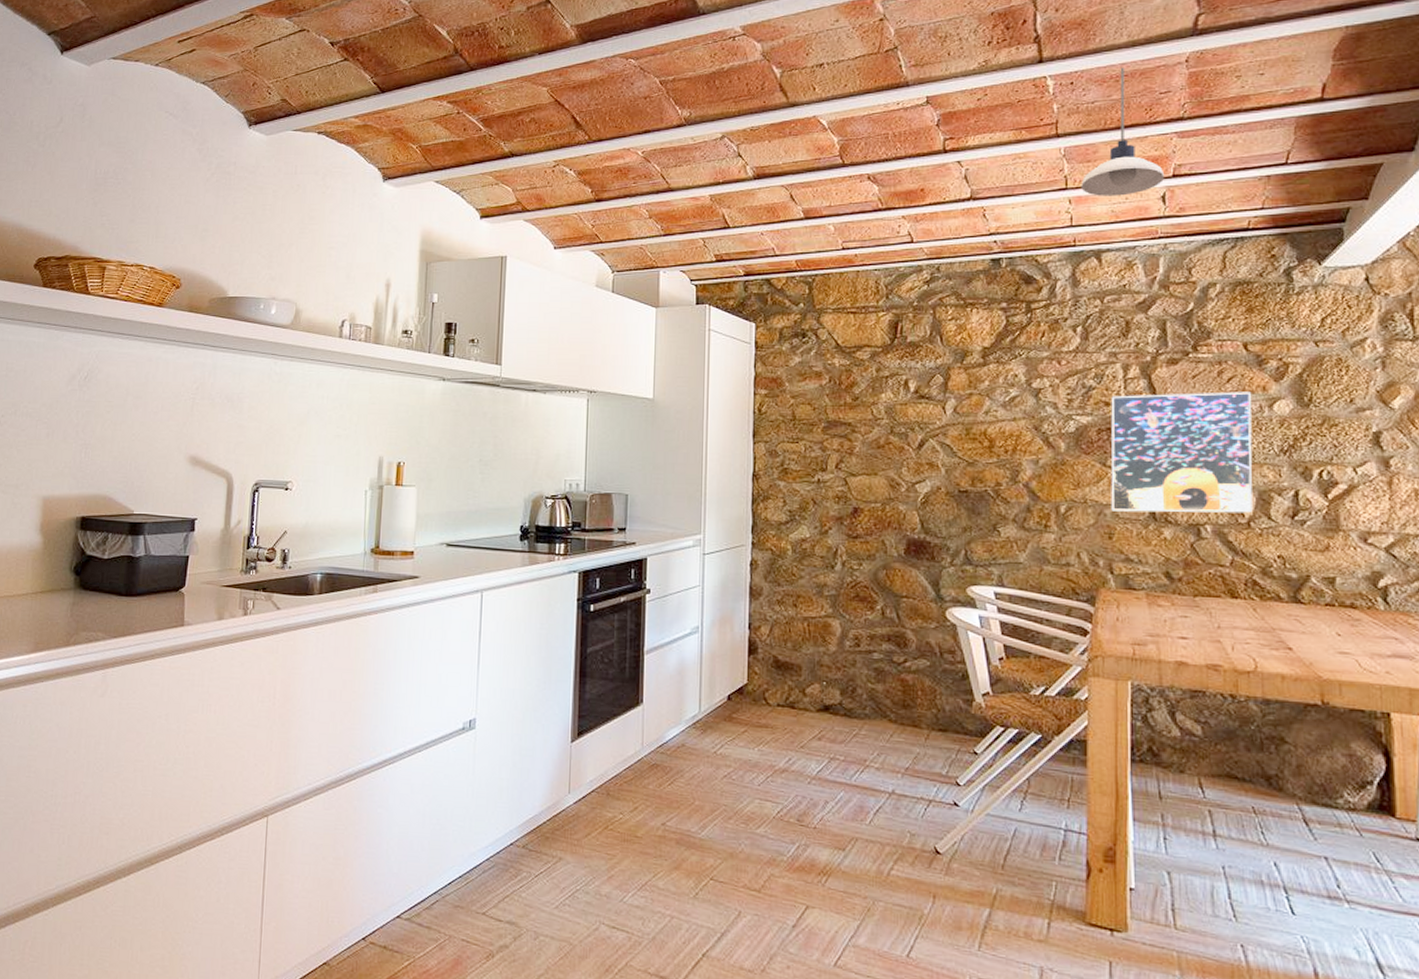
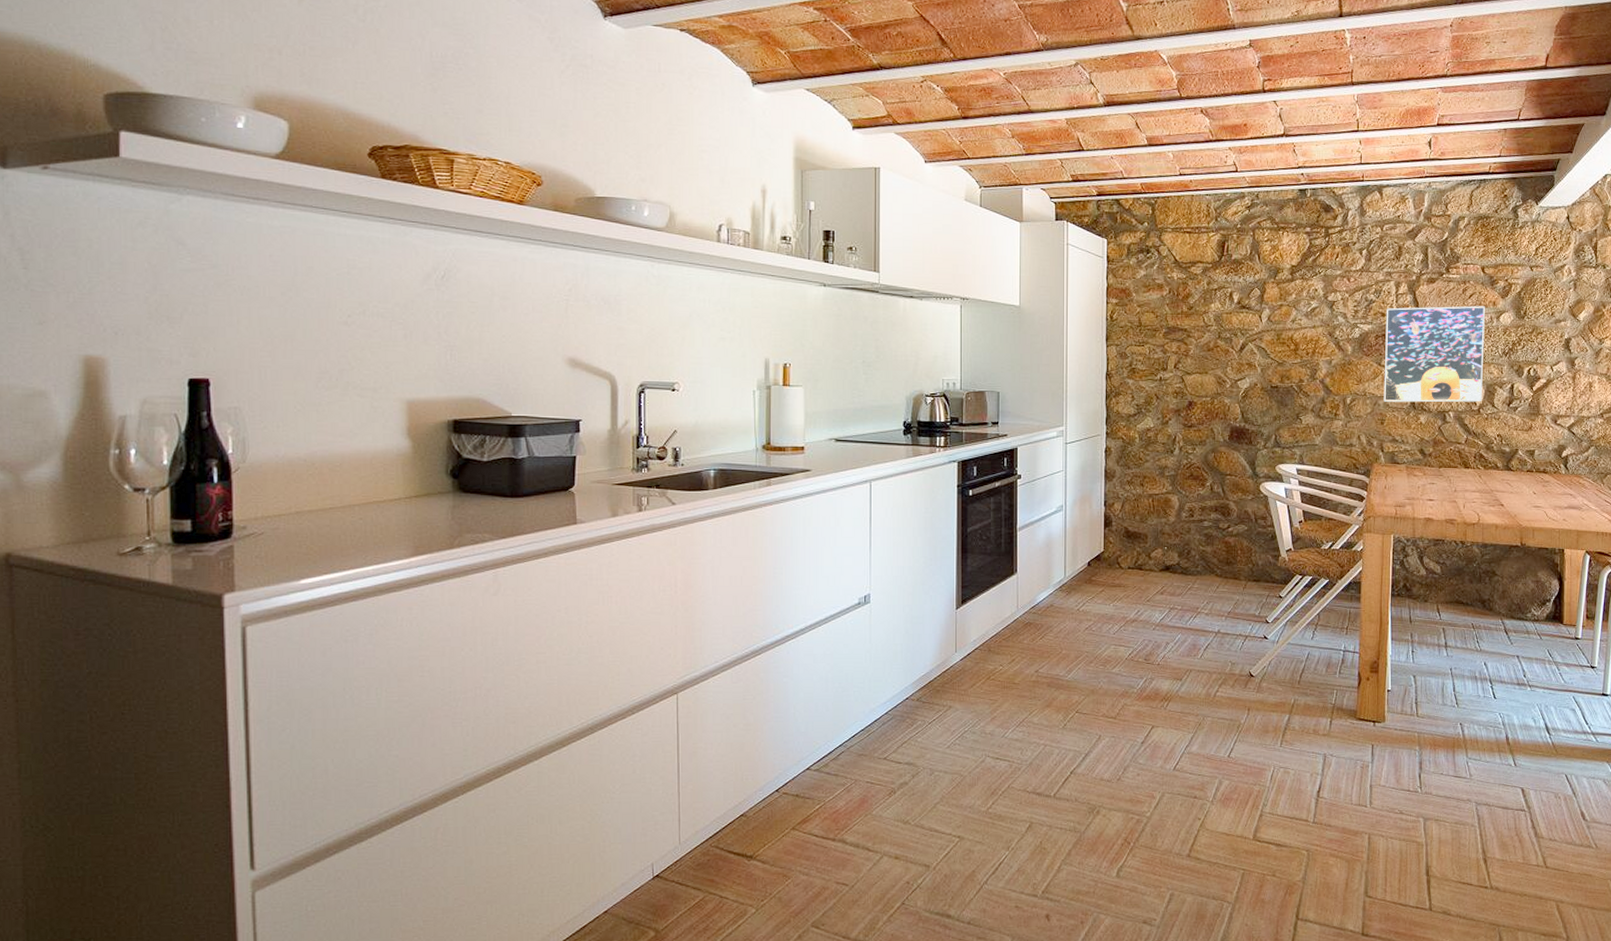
pendant light: present [1081,67,1165,196] -> none [1369,27,1432,140]

